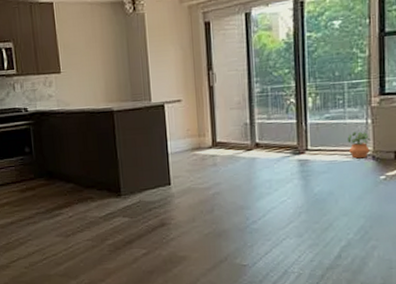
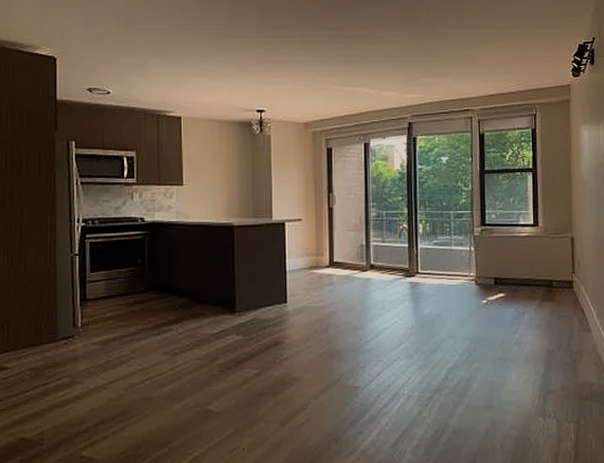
potted plant: present [347,131,371,159] -> none [453,258,474,283]

